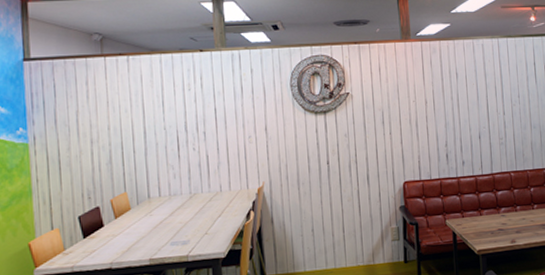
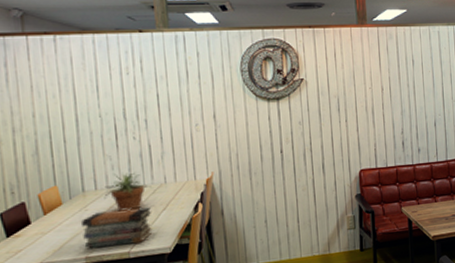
book stack: none [147,213,209,251] -> present [82,207,153,248]
potted plant: none [166,180,209,217] -> present [104,172,152,212]

